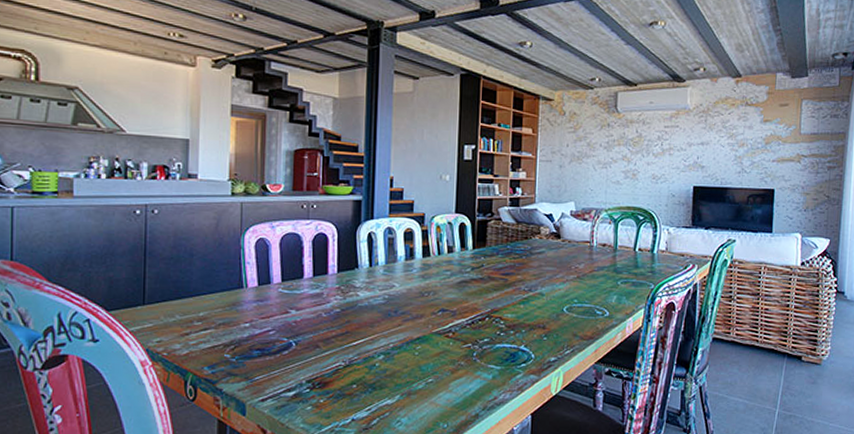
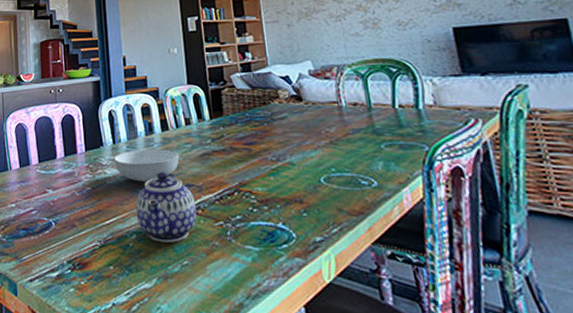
serving bowl: none [368,274,437,305] -> present [114,149,179,182]
teapot: none [386,296,447,362] -> present [135,172,197,243]

